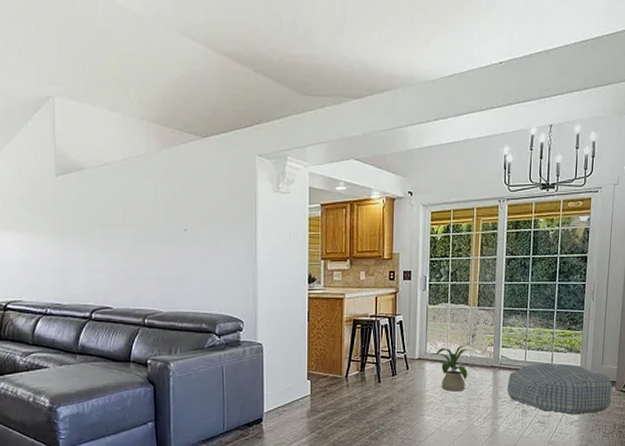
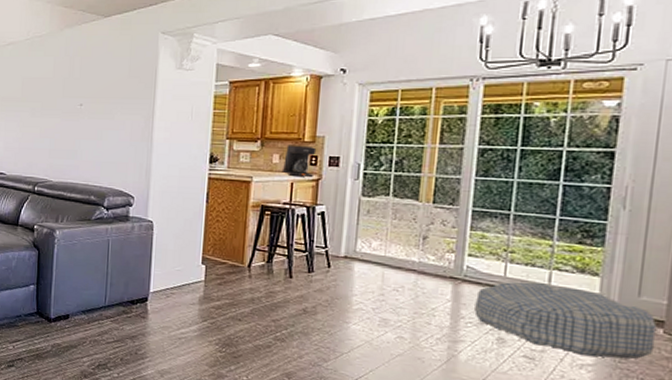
coffee maker: none [367,262,394,292] -> present [281,145,317,178]
house plant: present [430,344,481,393] -> none [360,246,434,303]

